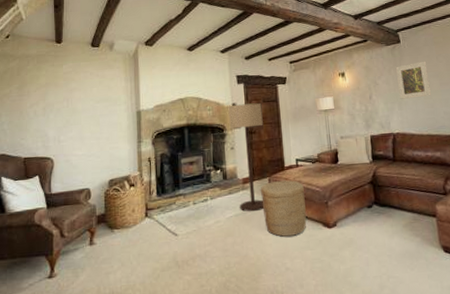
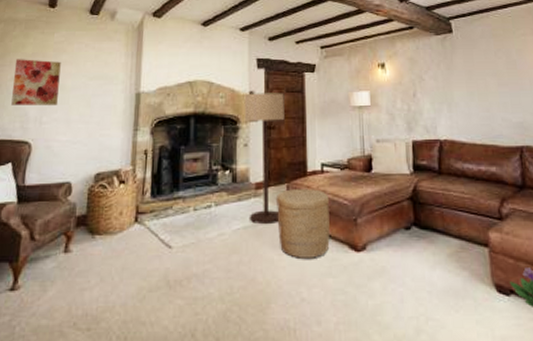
wall art: none [32,88,71,128] -> present [11,59,61,105]
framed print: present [396,61,431,99] -> none [446,56,487,99]

